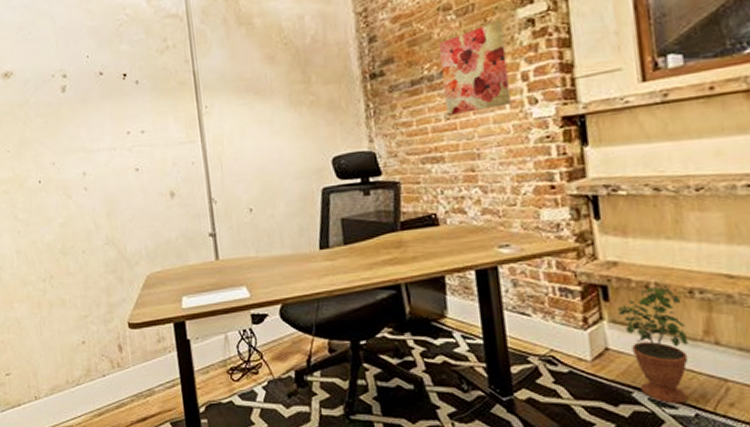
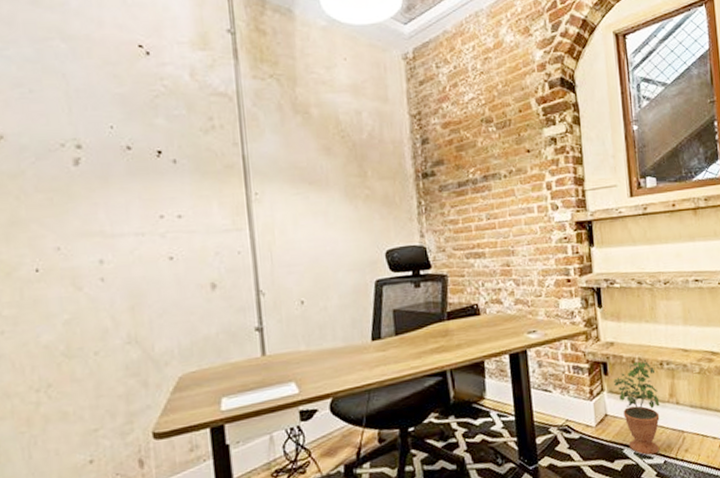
wall art: present [439,20,511,117] -> none [482,137,538,217]

